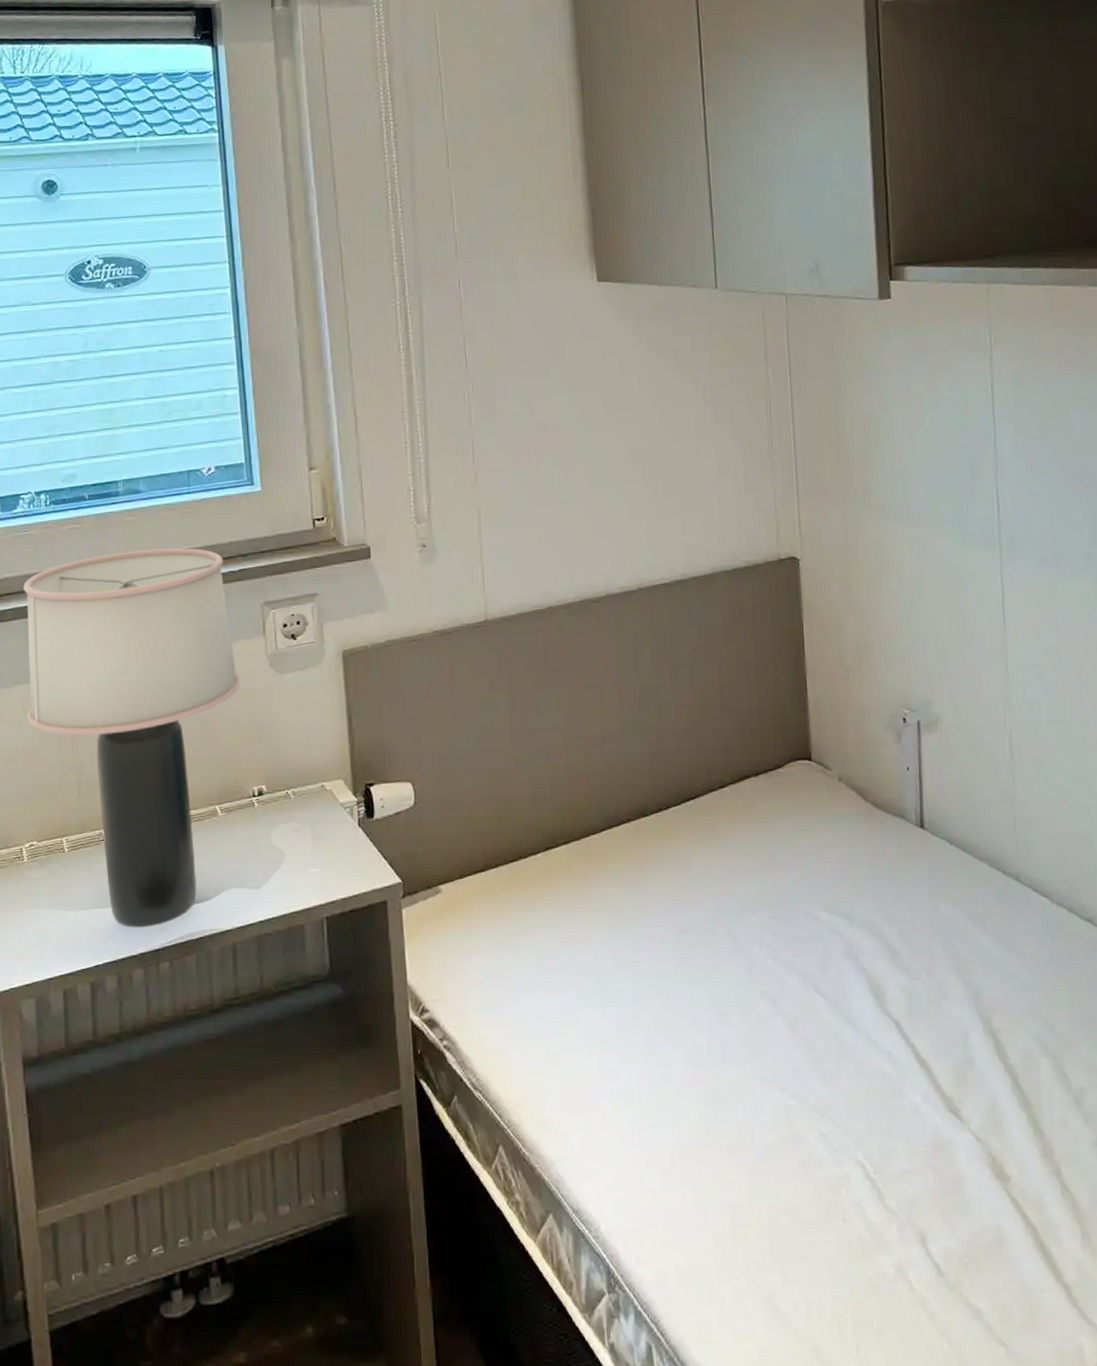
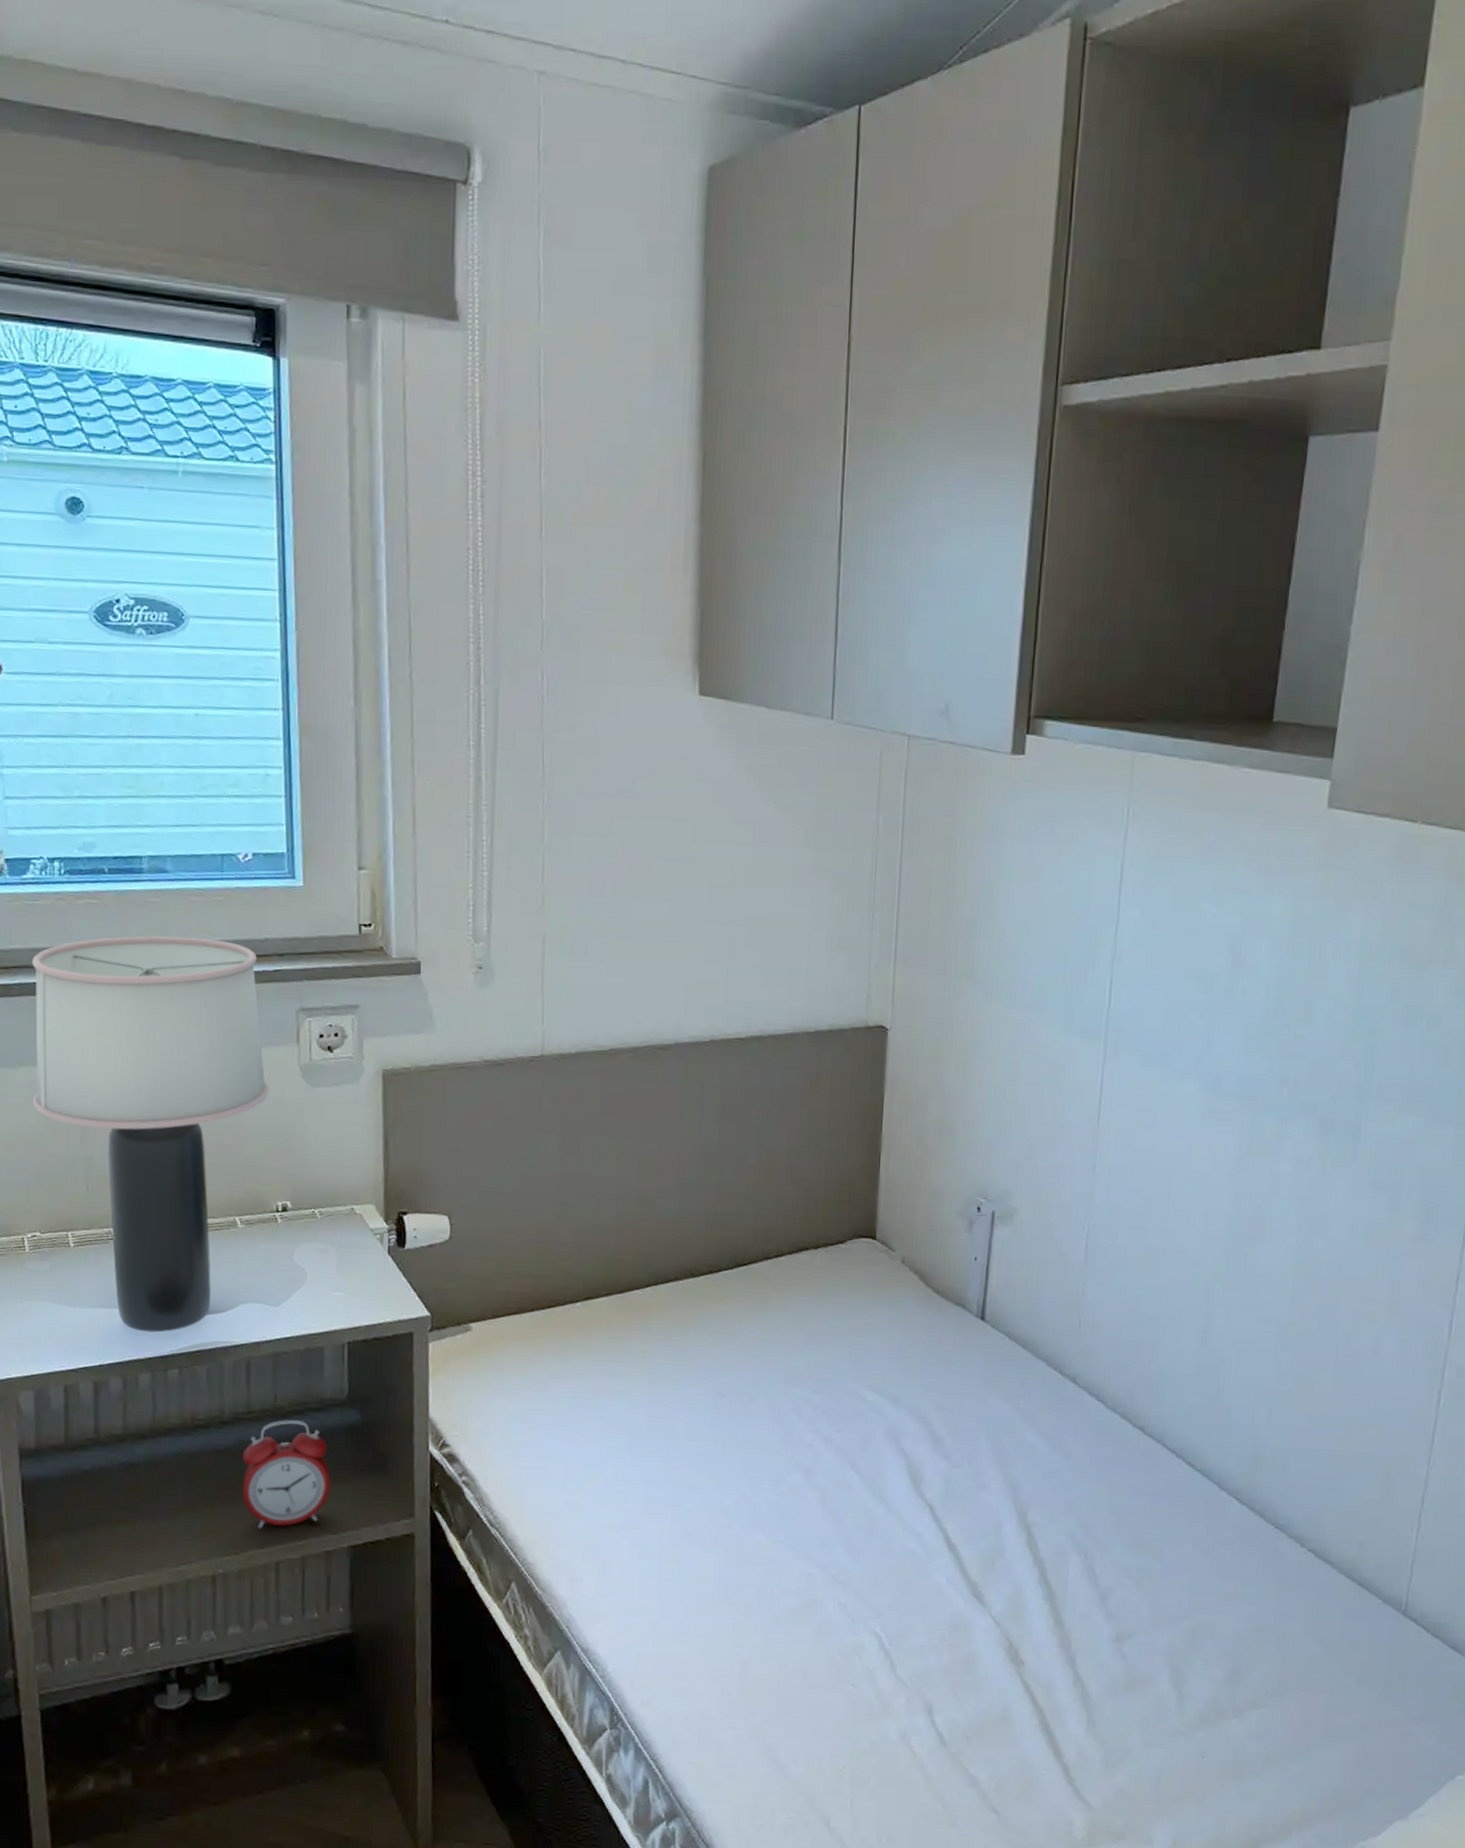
alarm clock: none [233,1000,319,1117] -> present [242,1419,331,1529]

